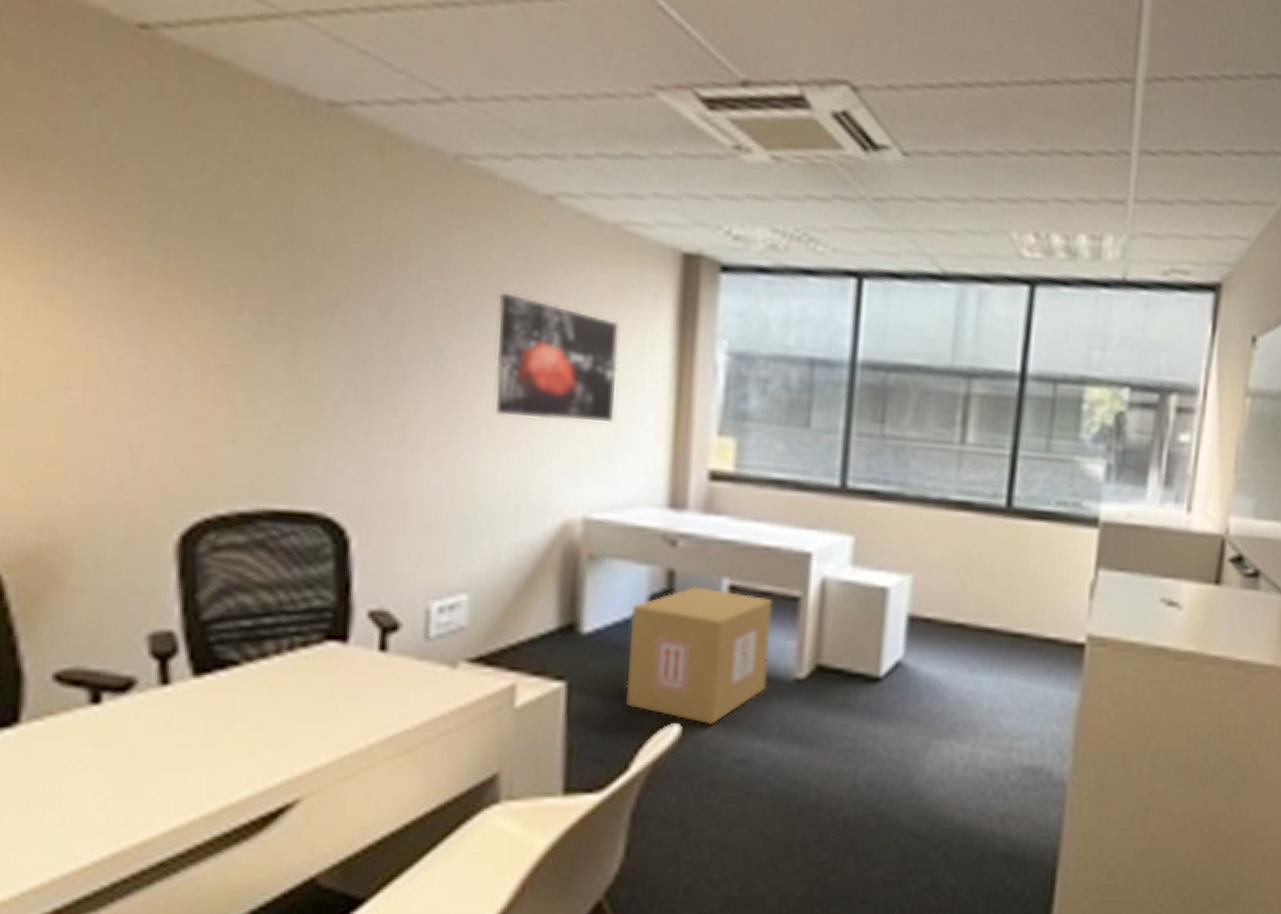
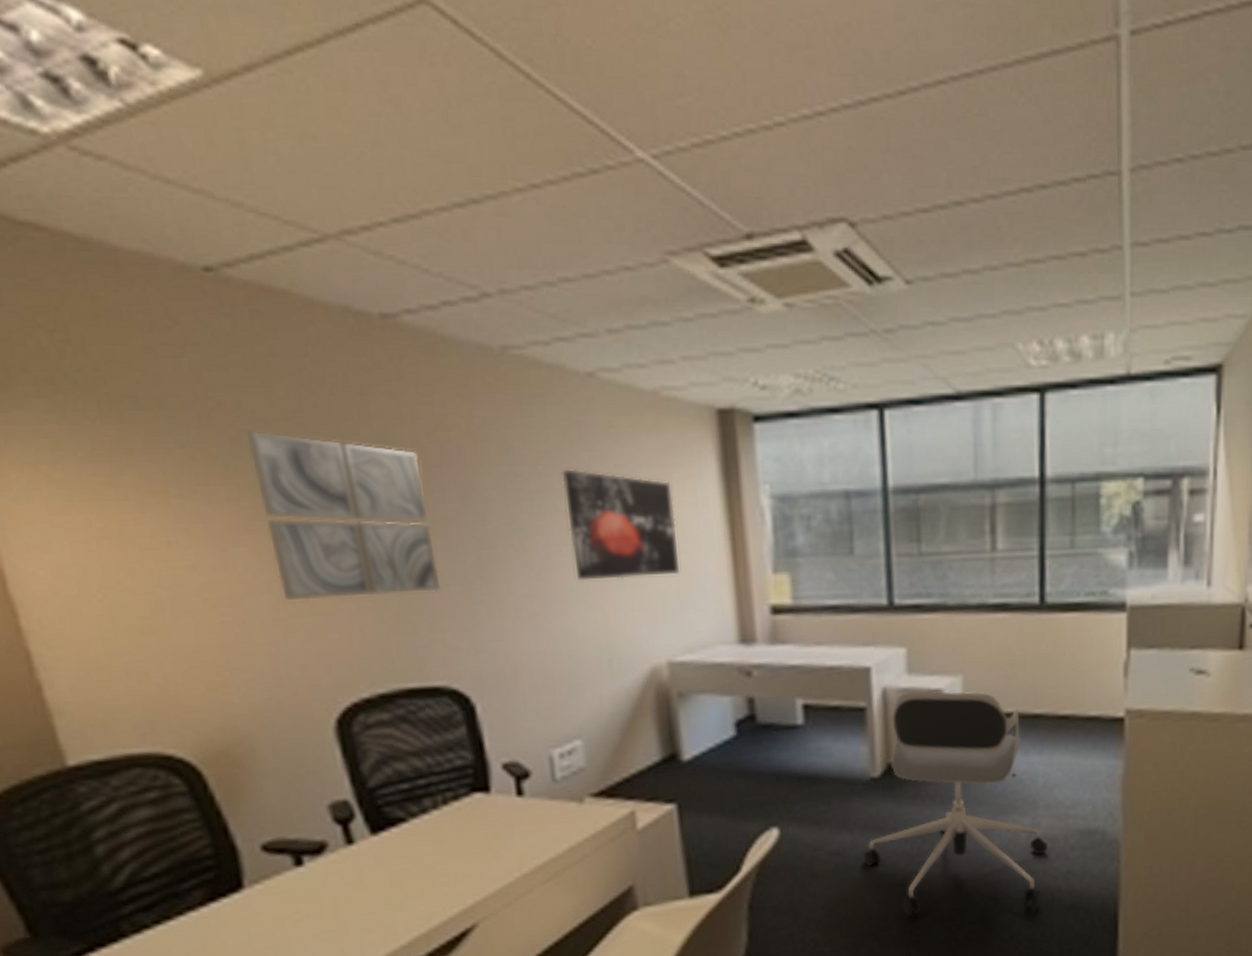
wall art: none [146,200,340,405] -> present [247,430,441,600]
cardboard box: present [626,586,773,726] -> none [721,708,847,826]
office chair: none [774,585,986,851] -> present [862,691,1048,917]

